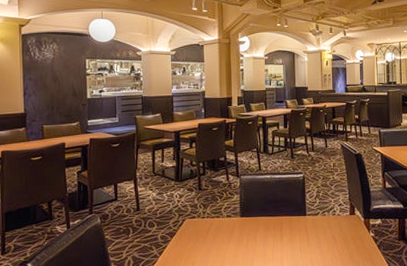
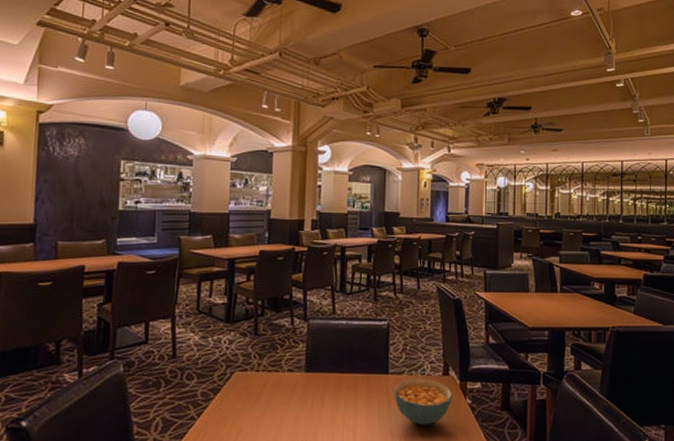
cereal bowl: none [311,218,359,255] -> present [393,378,453,426]

